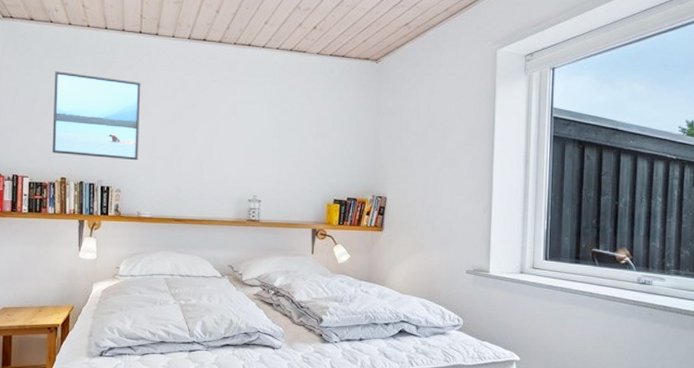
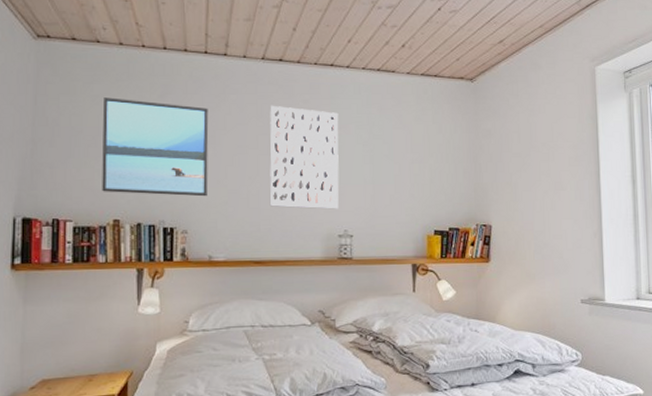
wall art: none [190,81,253,177] -> present [269,105,339,209]

